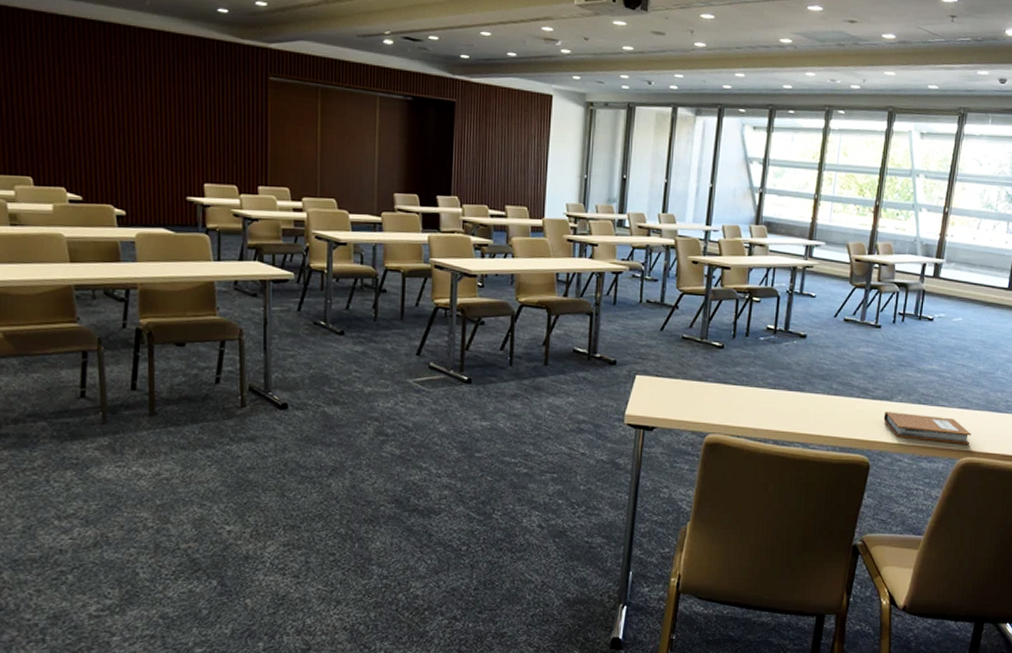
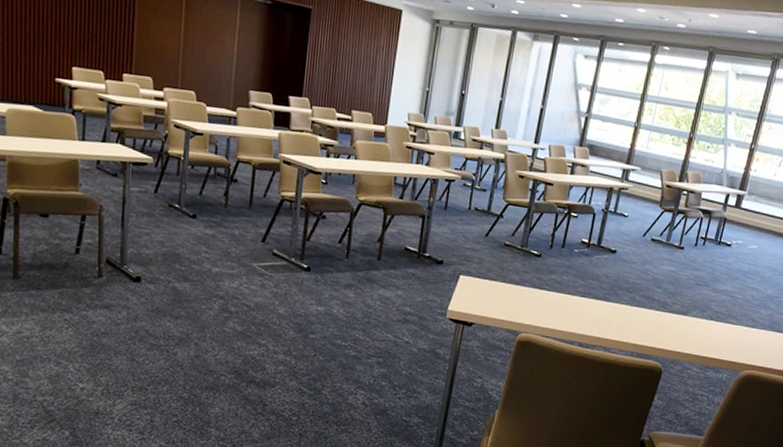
notebook: present [883,411,971,445] -> none [678,324,755,360]

